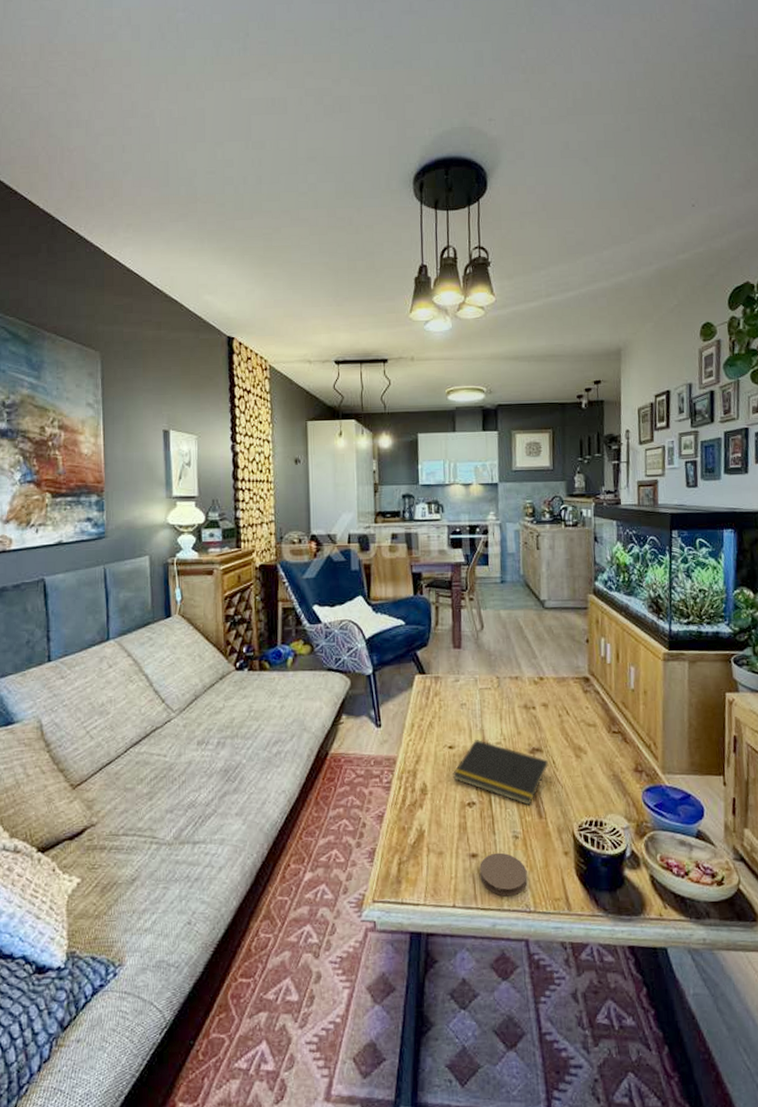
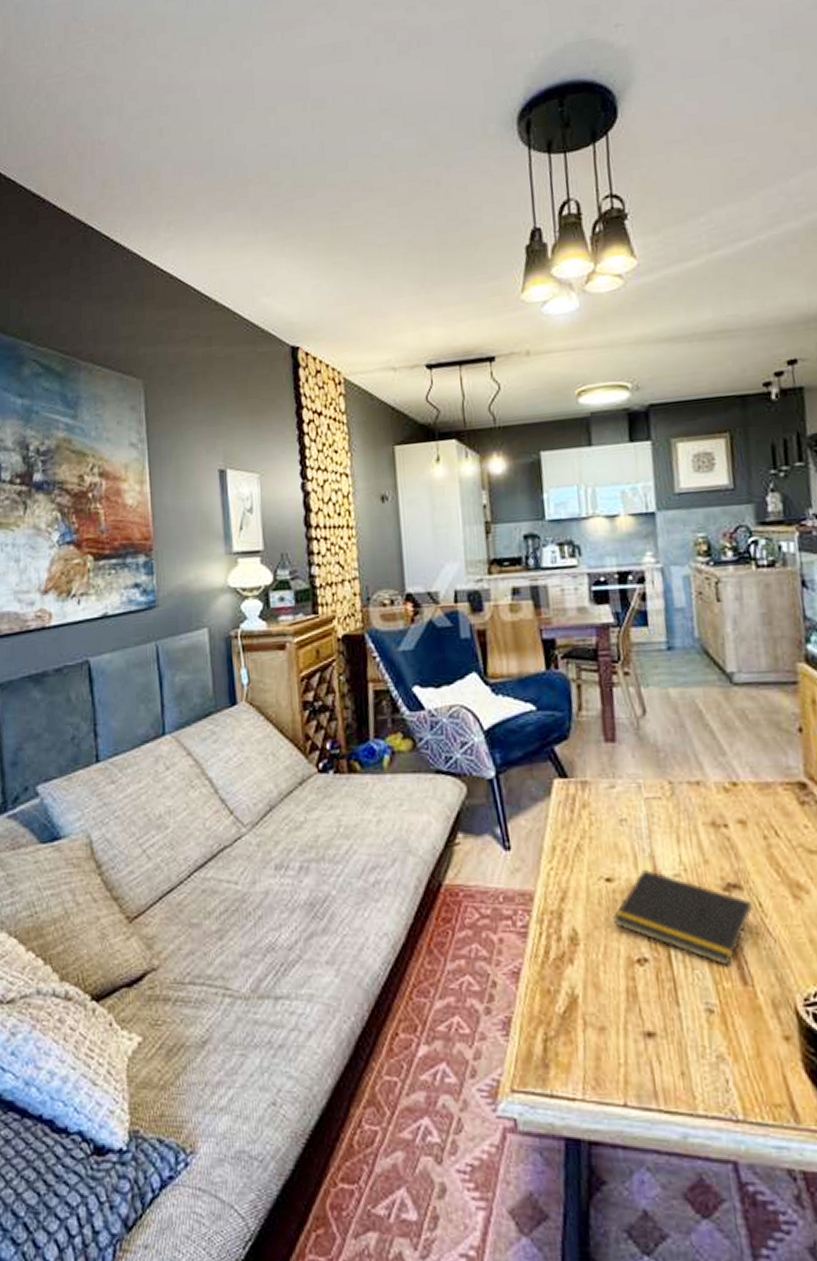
coaster: present [479,852,528,897] -> none [659,1032,732,1096]

